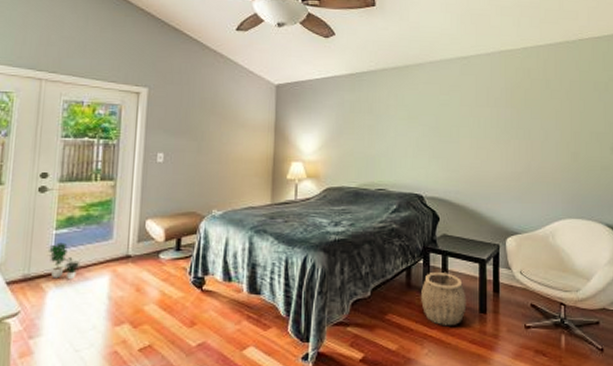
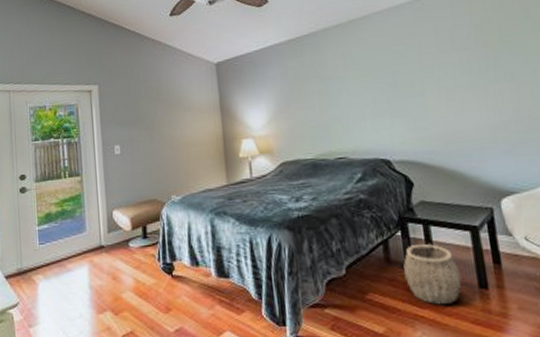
potted plant: present [49,242,81,280] -> none [35,237,62,272]

